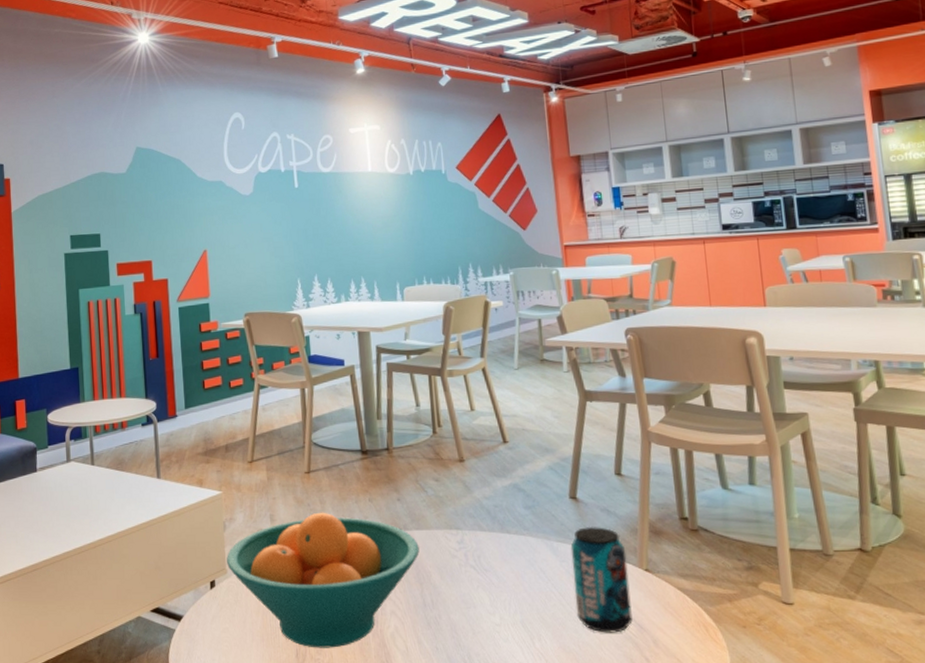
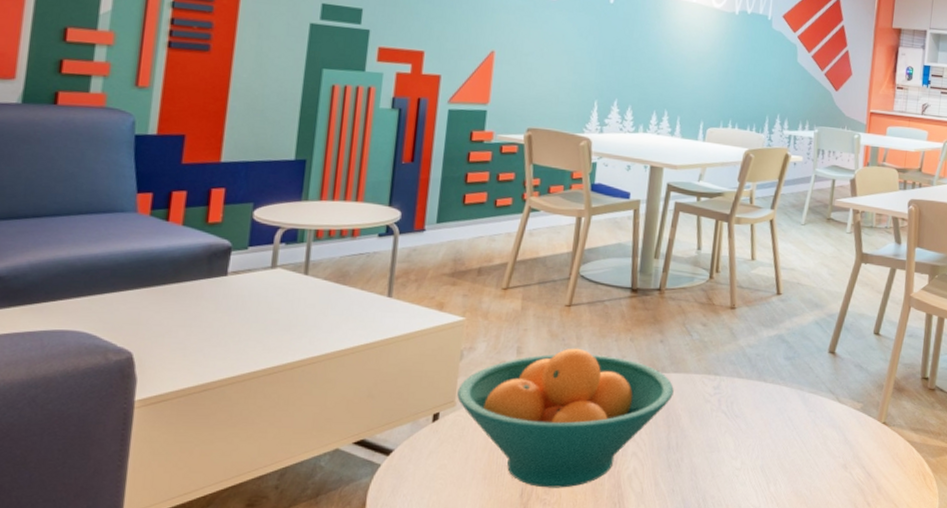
beverage can: present [570,526,633,633] -> none [814,380,870,480]

